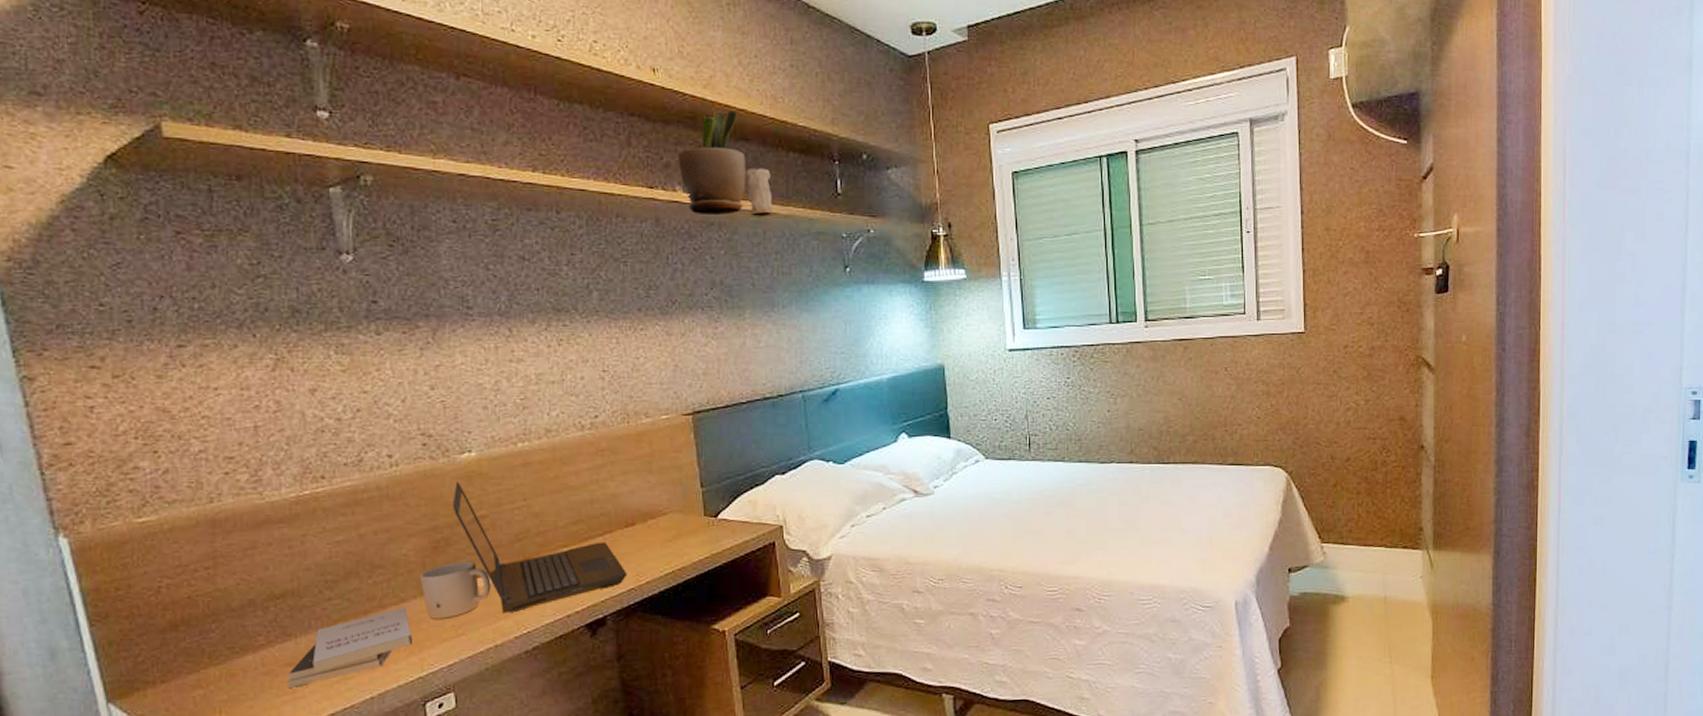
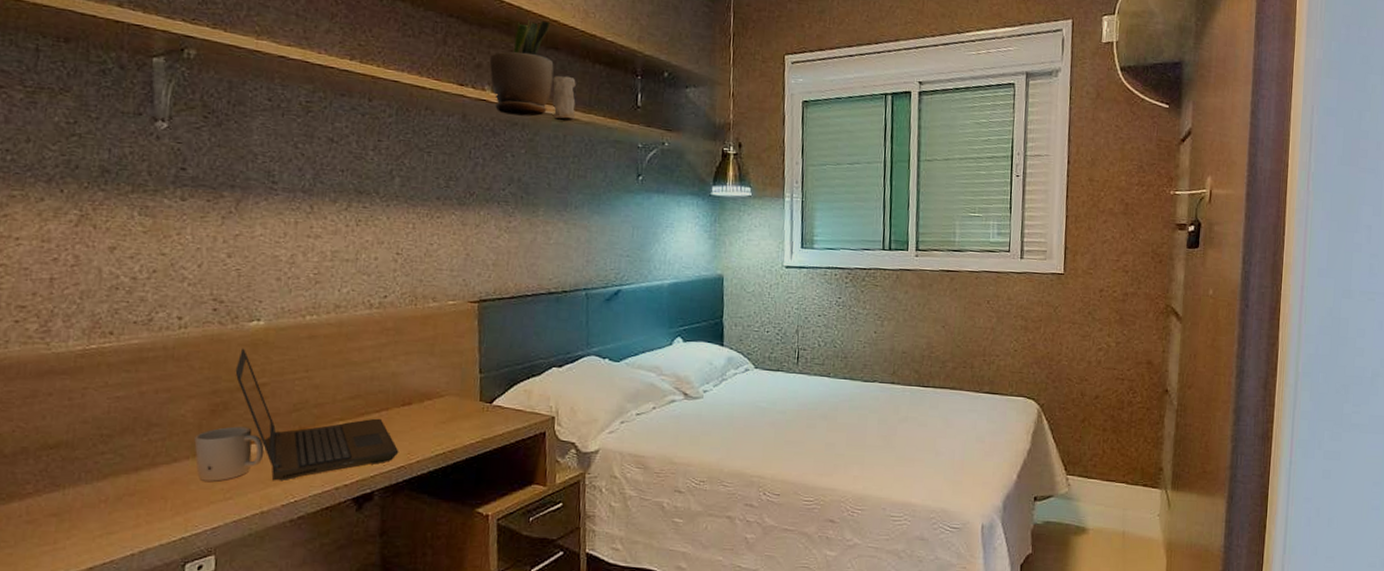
books: present [287,607,413,688] -> none [49,466,181,538]

